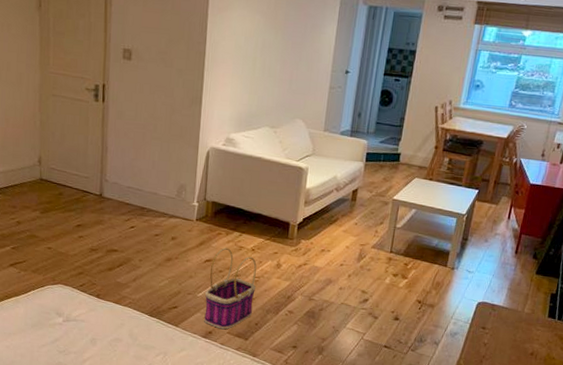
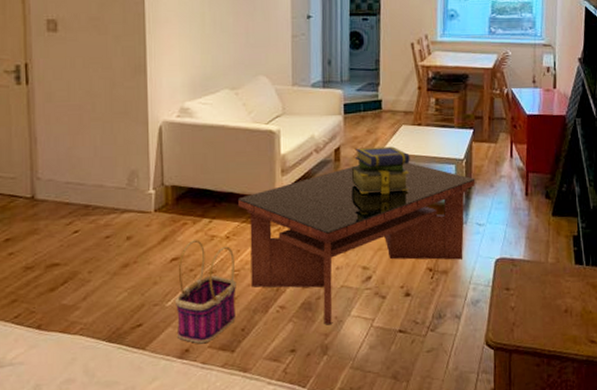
coffee table: none [265,206,473,332] -> present [238,163,476,325]
stack of books: none [363,192,418,235] -> present [351,146,410,195]

